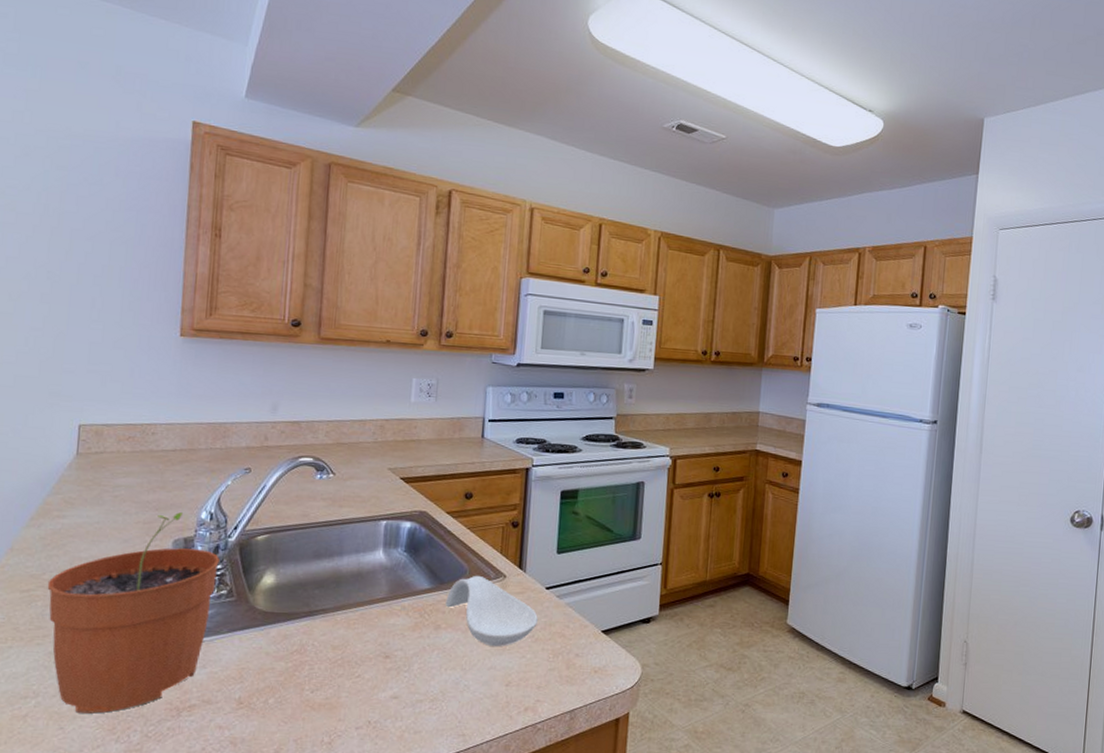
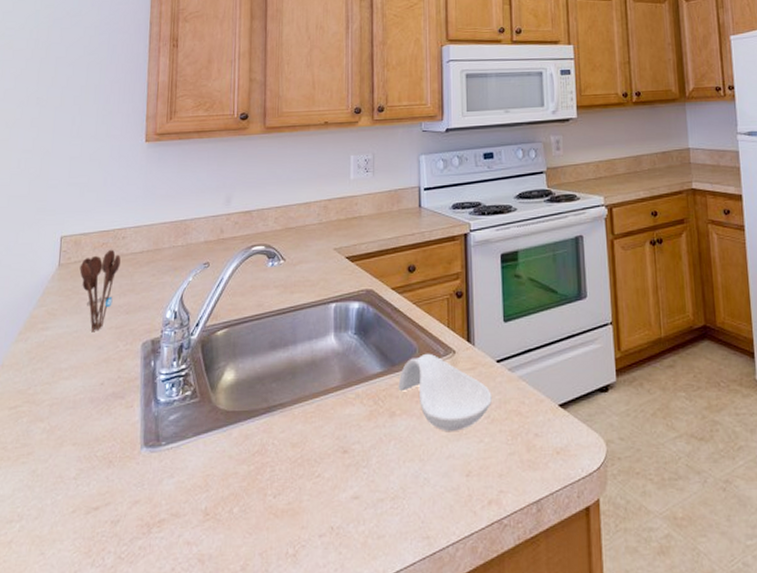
plant pot: present [47,512,221,714] -> none [32,314,185,536]
utensil holder: none [101,444,150,525] -> present [79,249,121,333]

